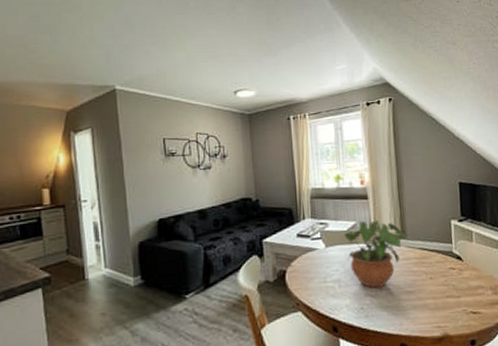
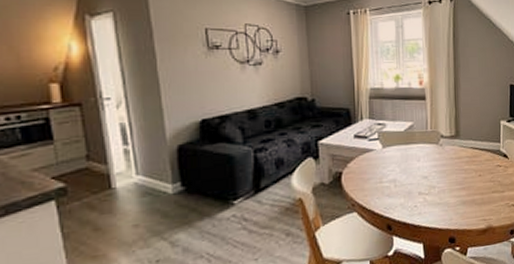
potted plant: present [344,217,408,289] -> none [401,118,461,187]

